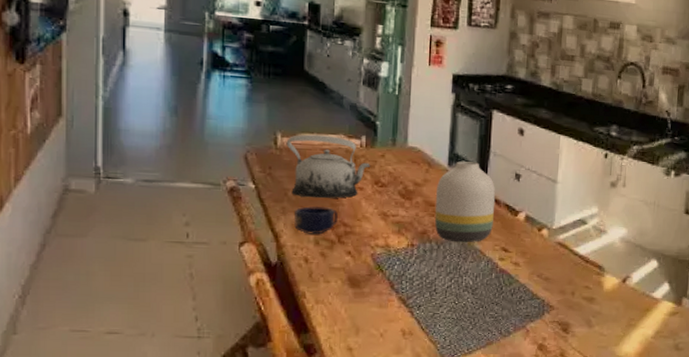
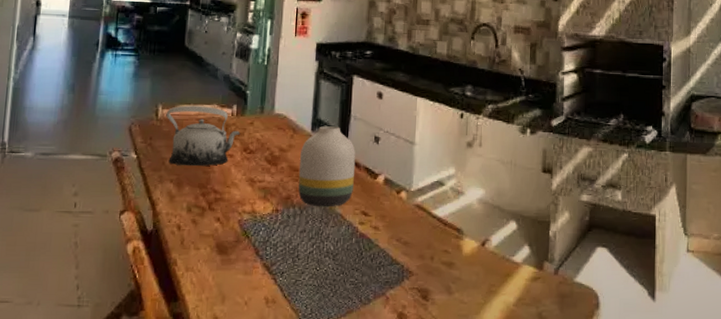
mug: present [293,206,338,235] -> none [169,173,209,202]

